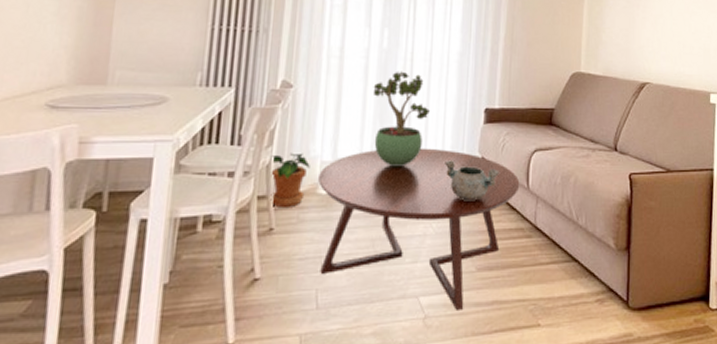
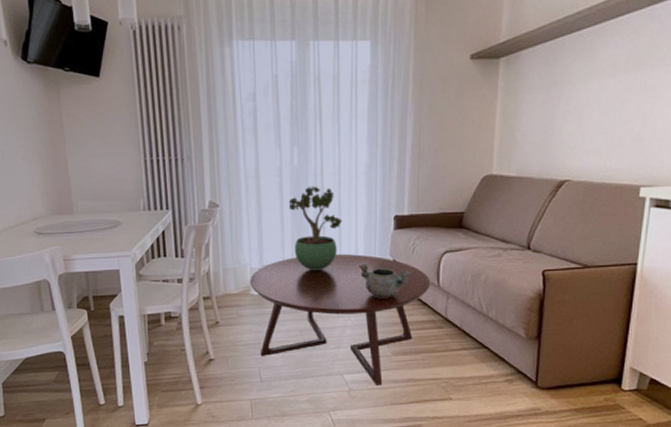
potted plant: present [270,152,310,207] -> none [210,261,242,306]

